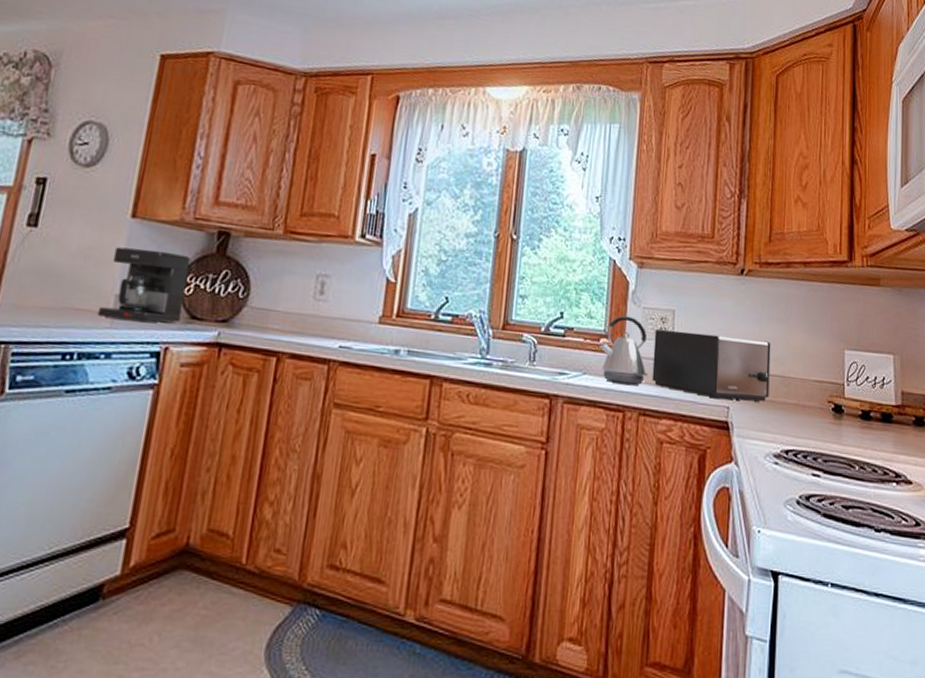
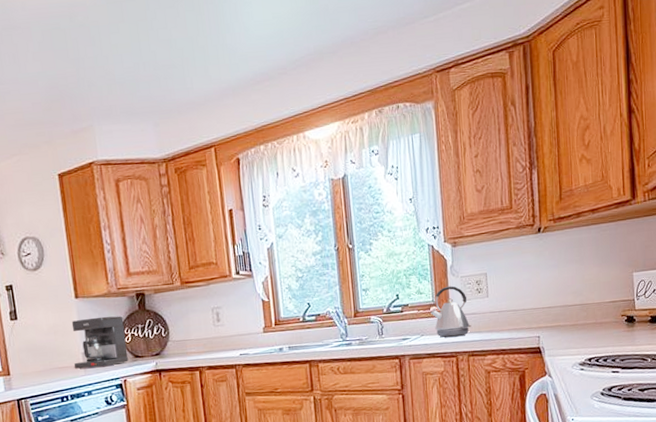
toaster: present [652,329,771,402] -> none [472,280,572,333]

